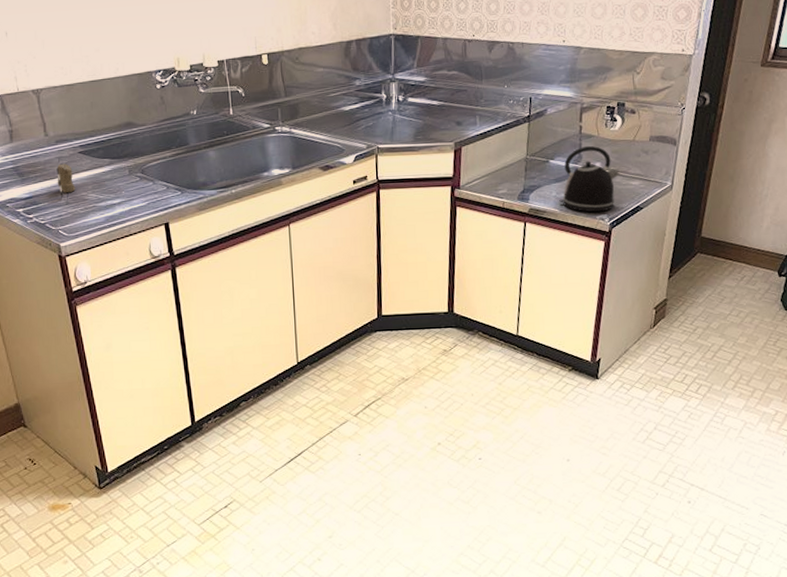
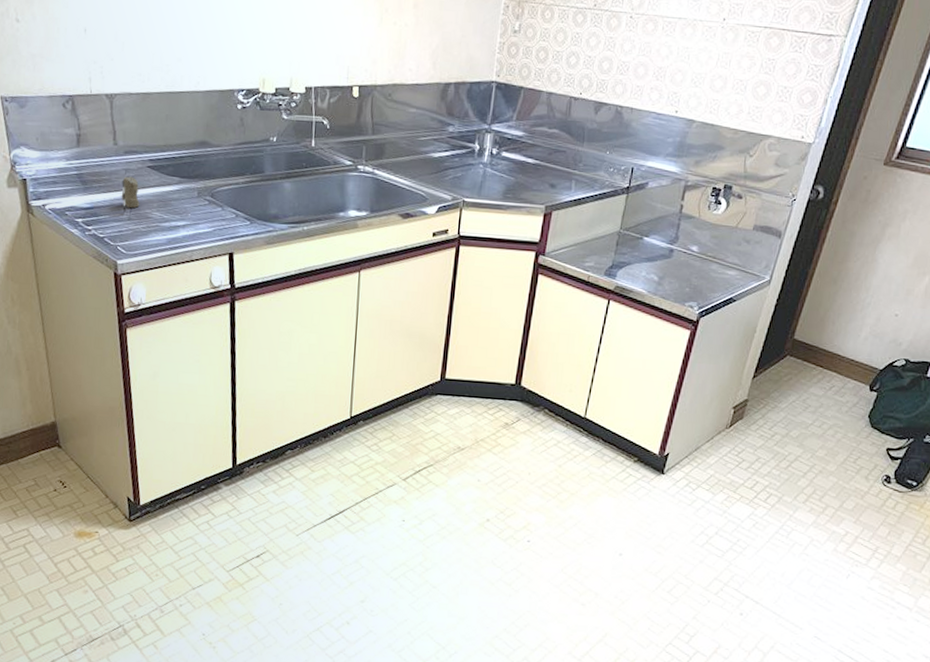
kettle: present [559,146,620,213] -> none [648,227,717,299]

